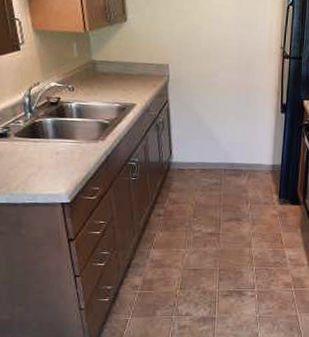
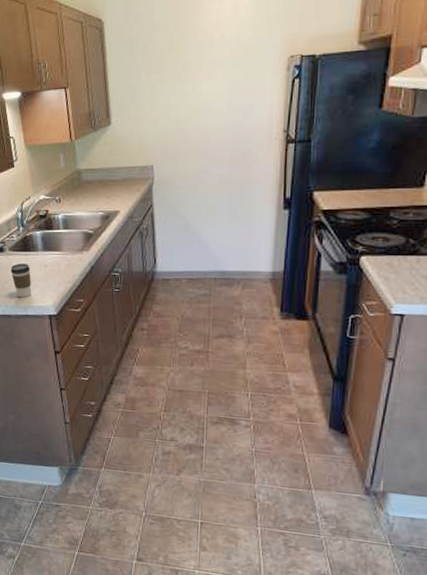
coffee cup: none [16,150,42,186] -> present [10,263,32,298]

